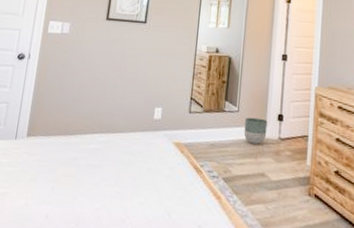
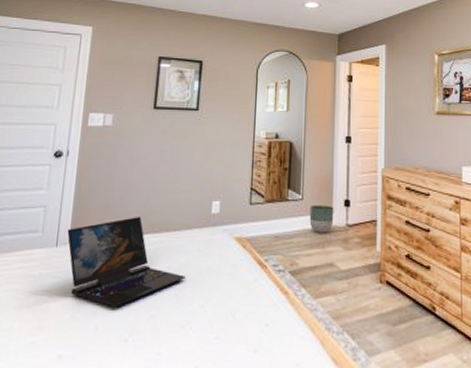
laptop: none [25,117,127,199] -> present [67,216,185,308]

